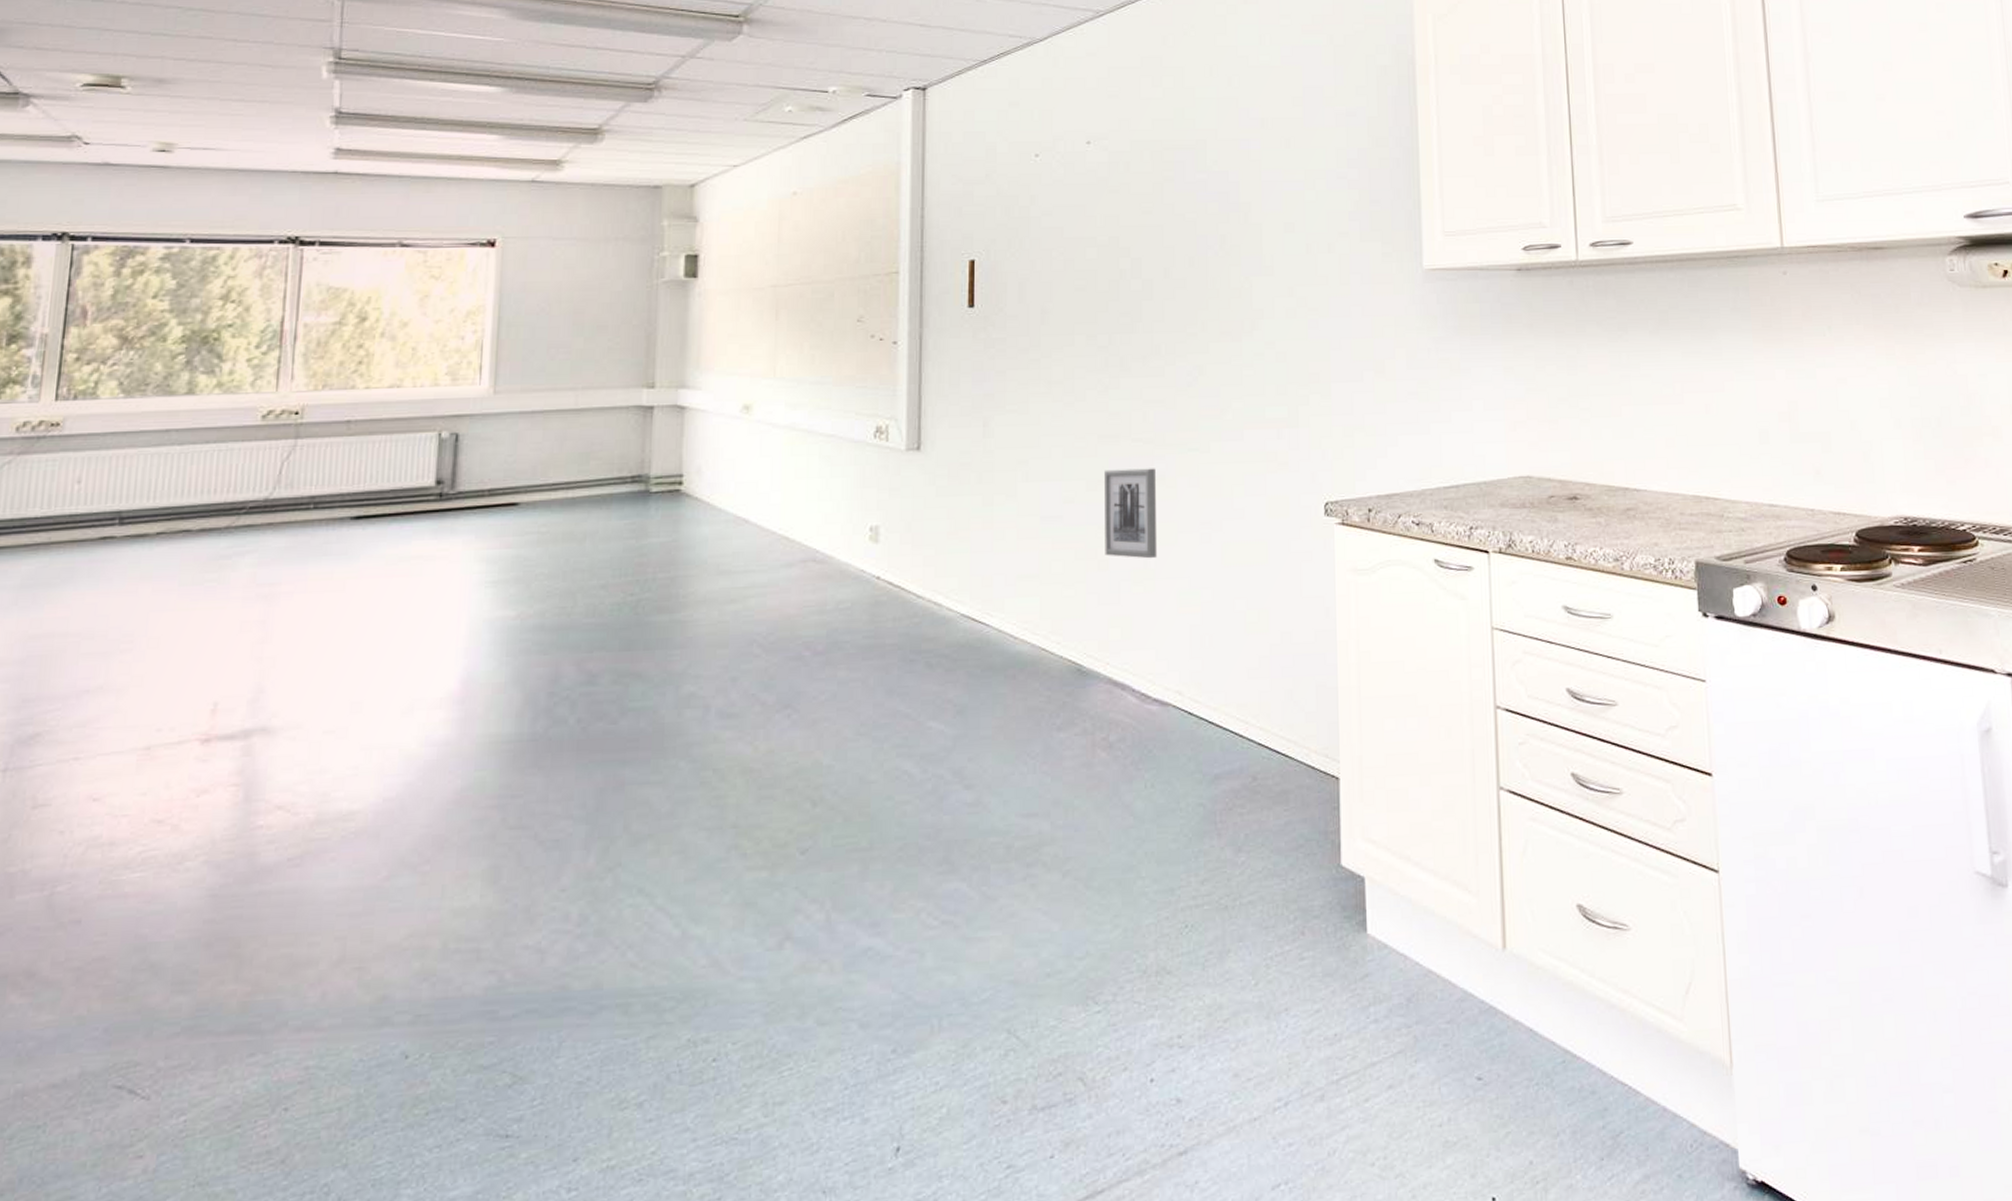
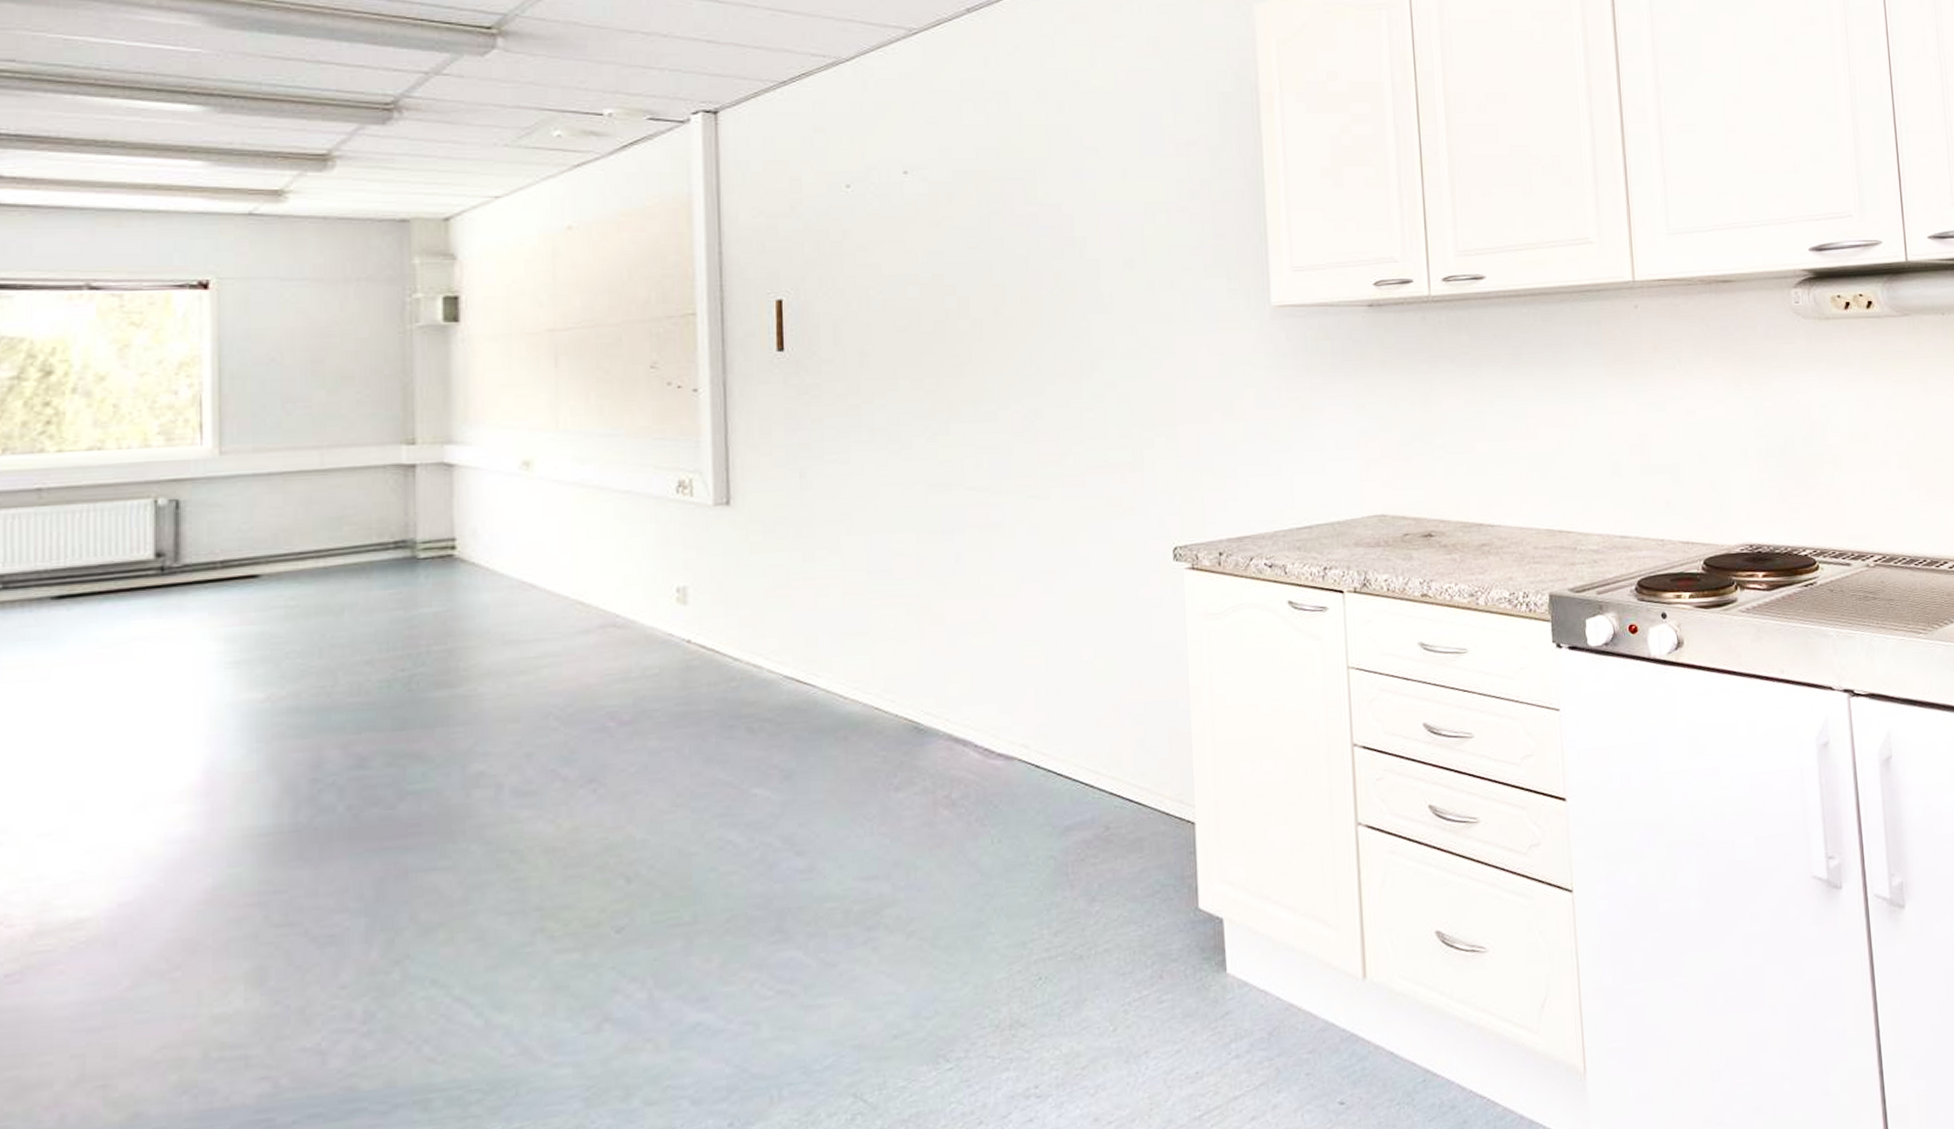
wall art: present [1104,468,1158,559] -> none [936,517,997,611]

